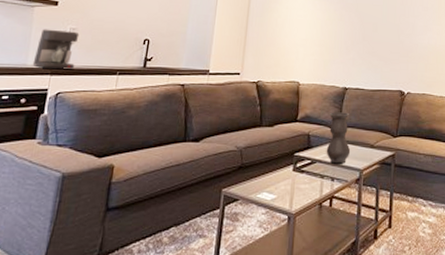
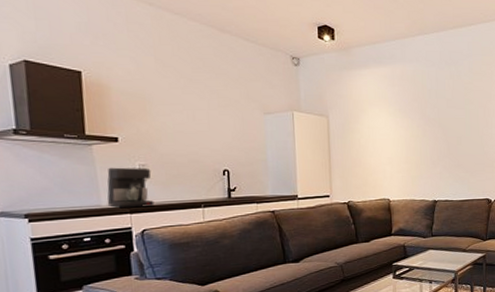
vase: present [326,112,351,164] -> none [422,223,445,269]

